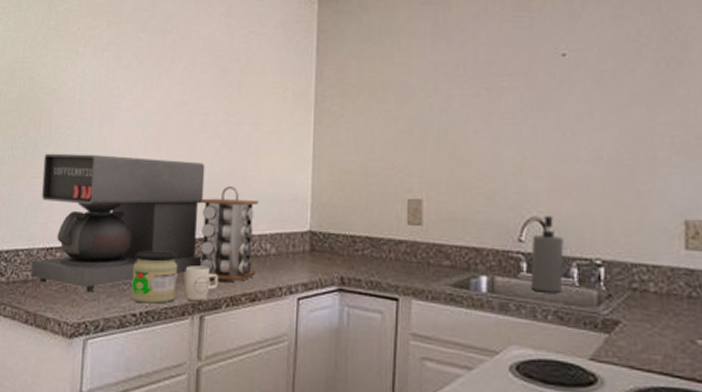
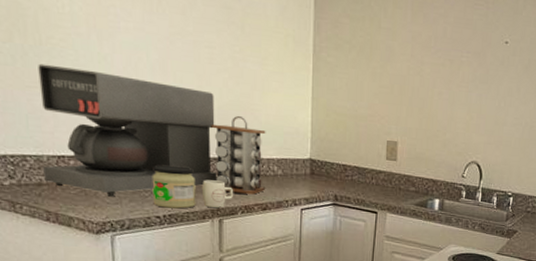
soap dispenser: present [528,216,564,293] -> none [466,160,491,212]

